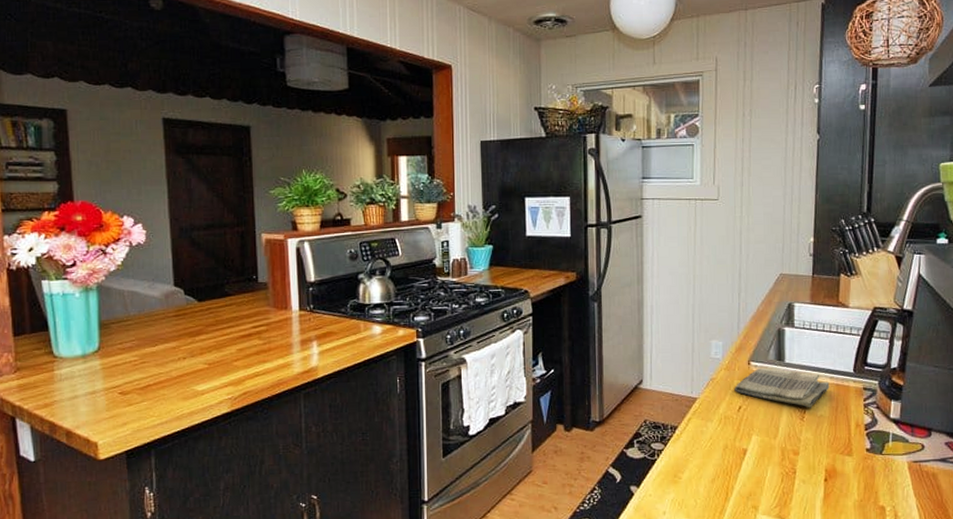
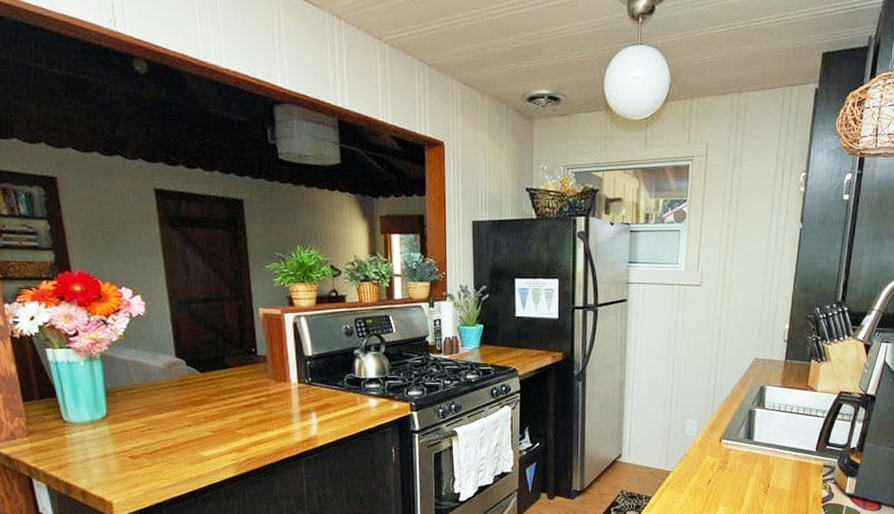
dish towel: present [734,367,830,408] -> none [705,445,793,483]

